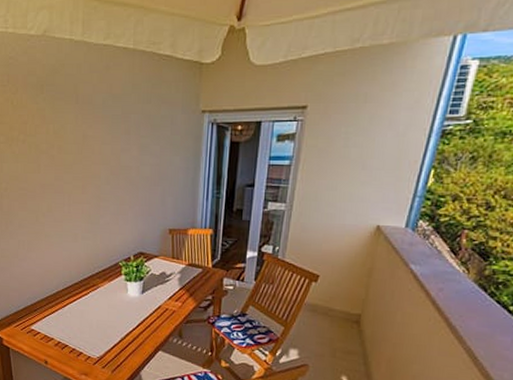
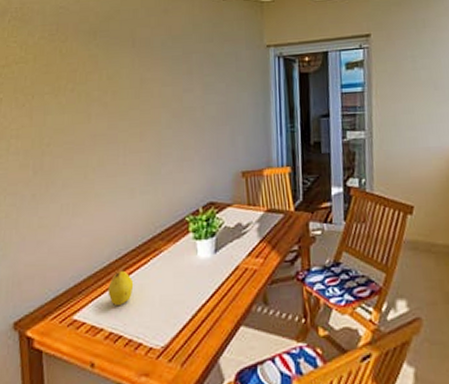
fruit: none [56,298,77,324] -> present [108,270,134,307]

